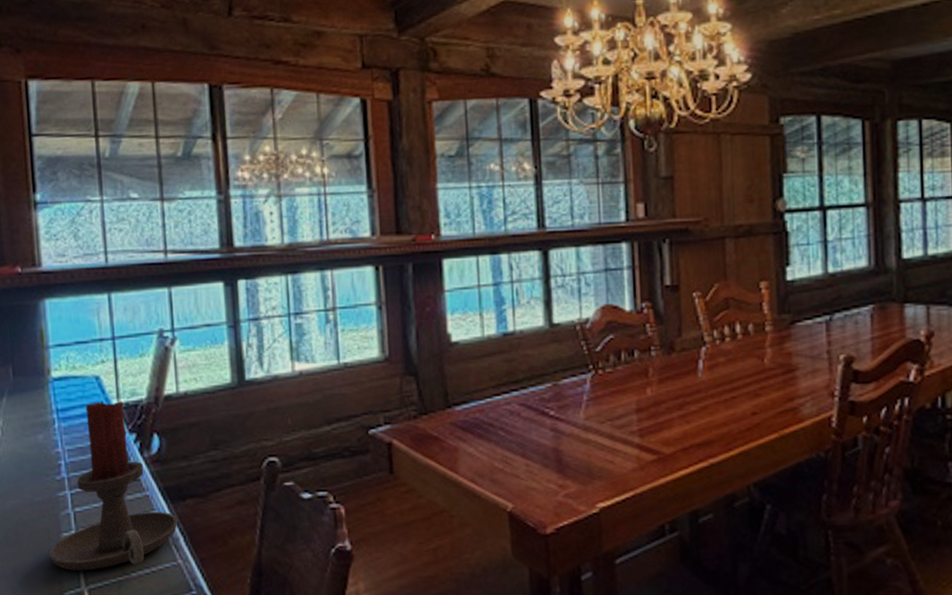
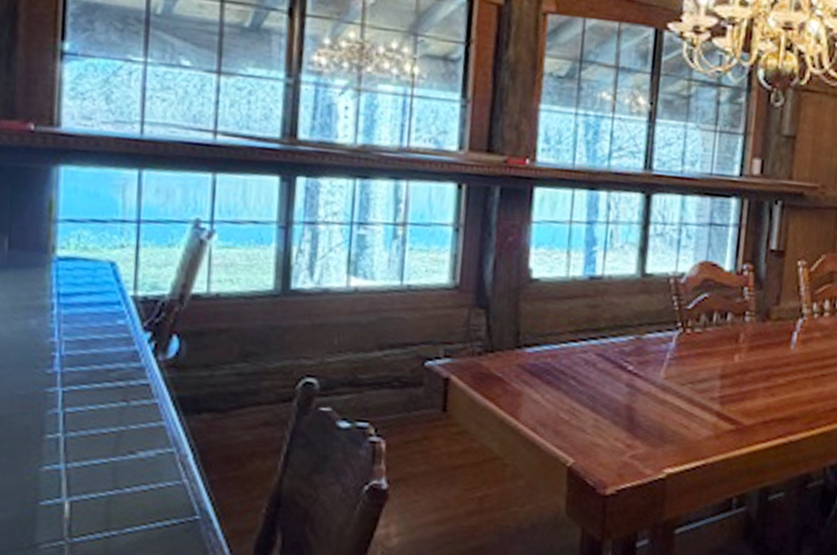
candle holder: present [50,400,178,571] -> none [27,290,189,480]

